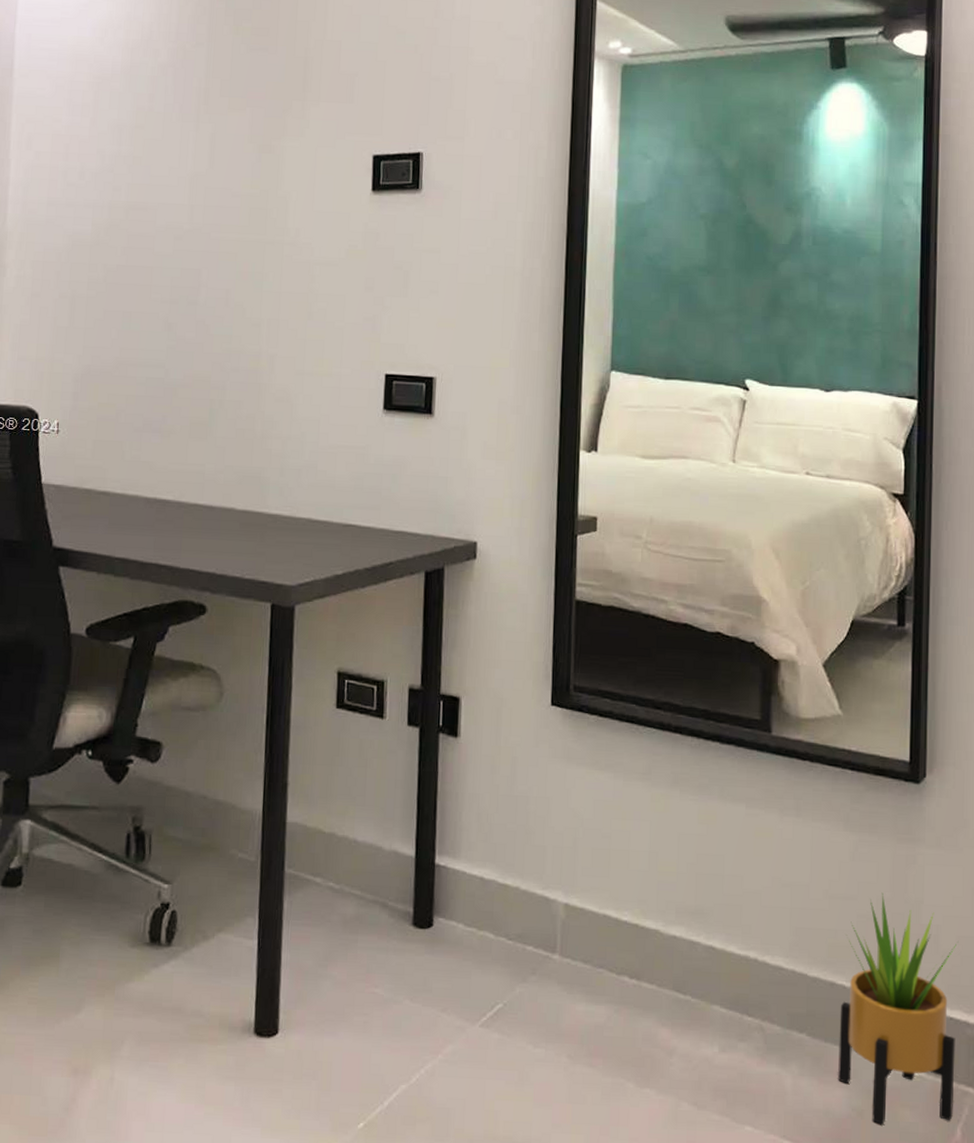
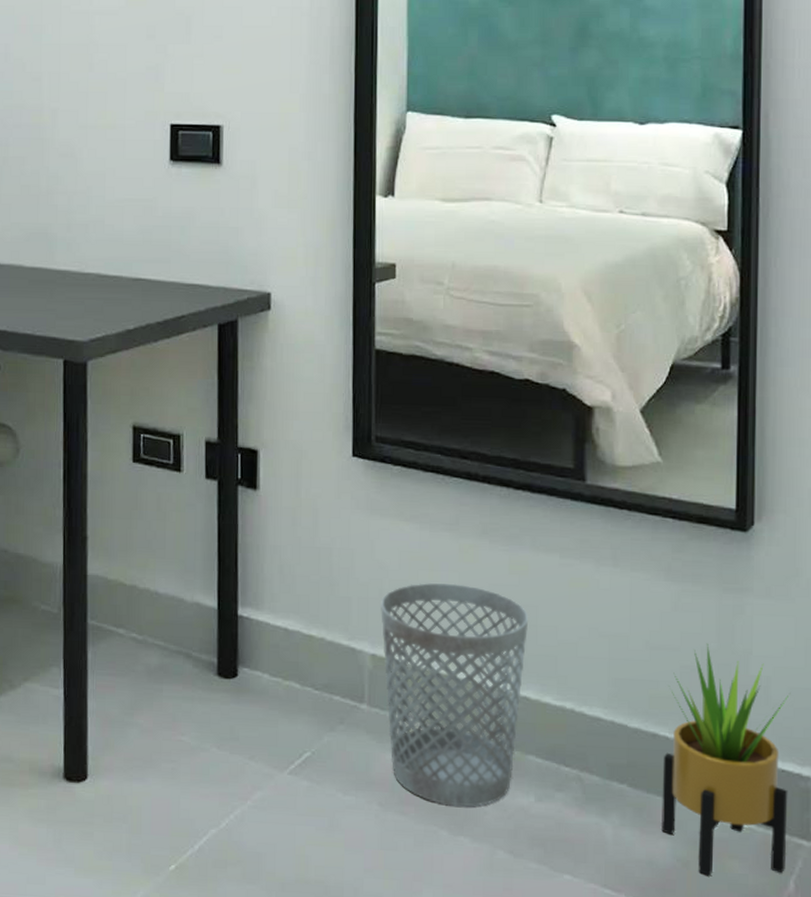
wastebasket: none [574,832,716,1058] -> present [380,583,529,807]

